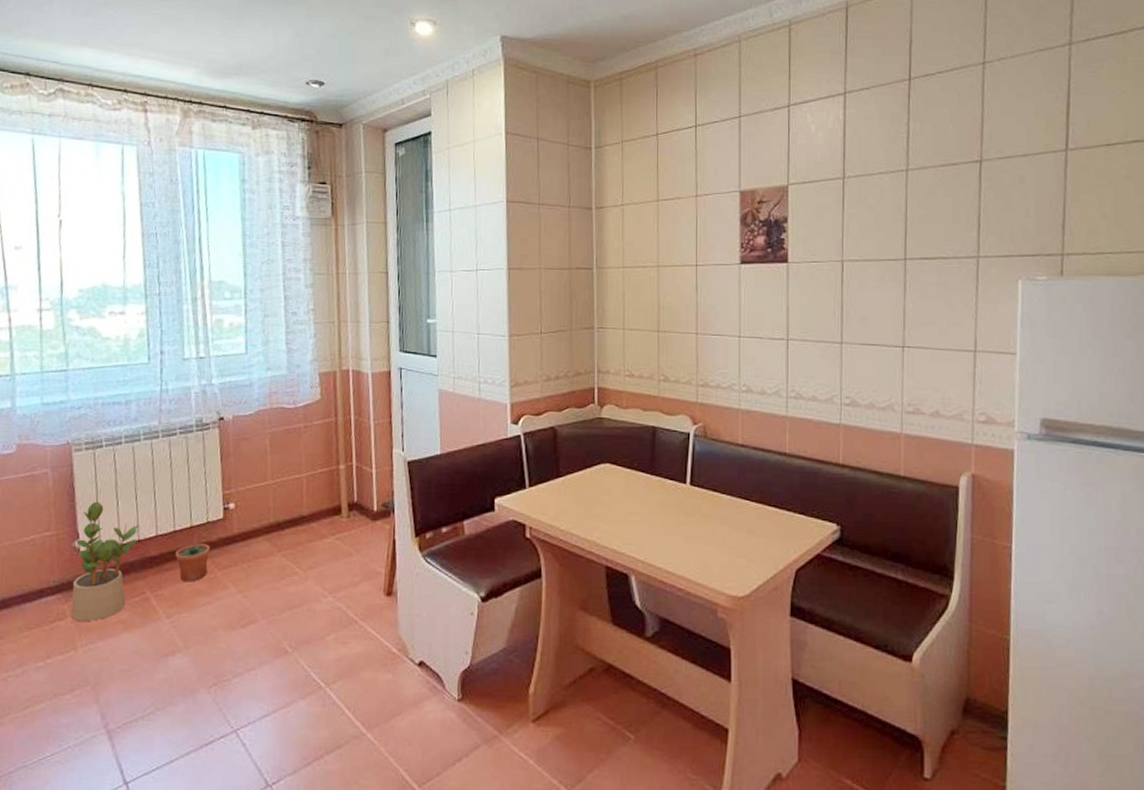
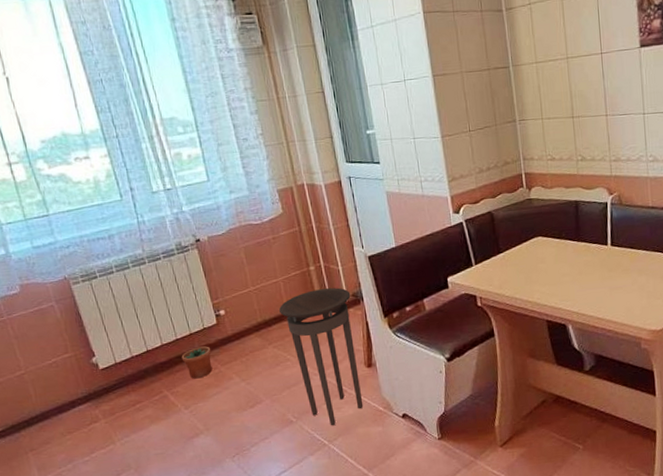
potted plant: present [71,501,141,622] -> none [93,323,148,422]
stool: none [297,493,381,665] -> present [279,287,364,426]

